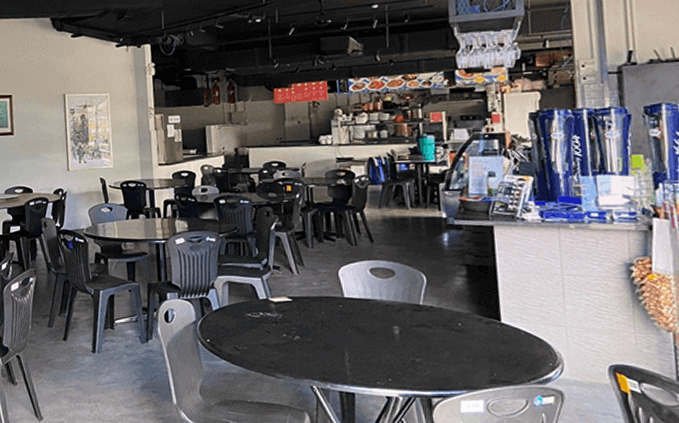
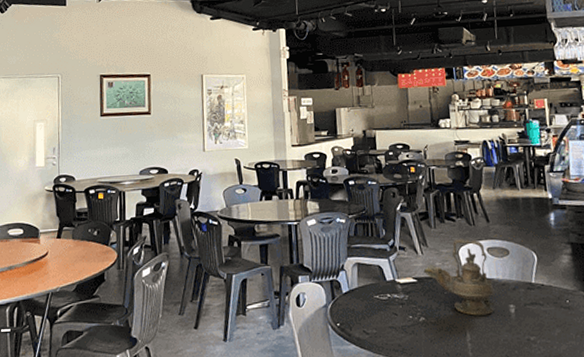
teapot: none [299,259,379,336] -> present [423,239,496,316]

